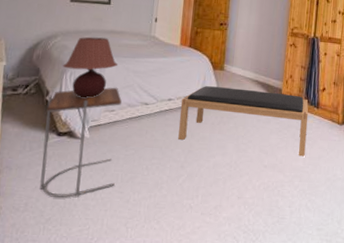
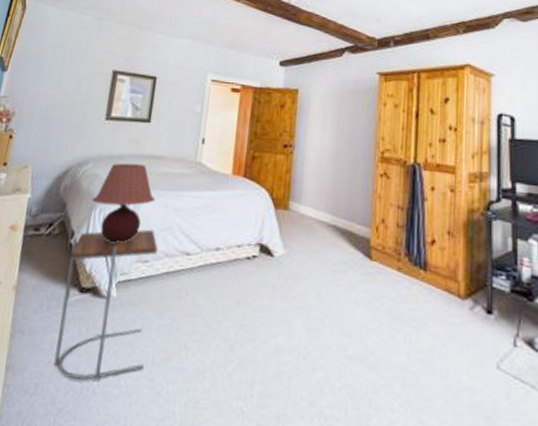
bench: present [178,86,309,157] -> none [227,231,412,347]

